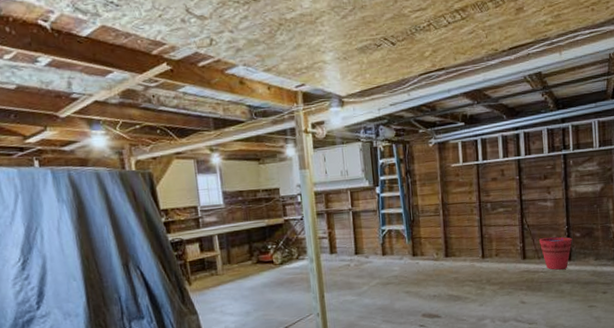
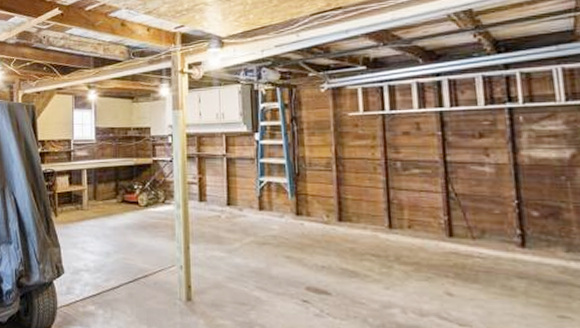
bucket: present [538,236,572,270] -> none [472,213,526,258]

